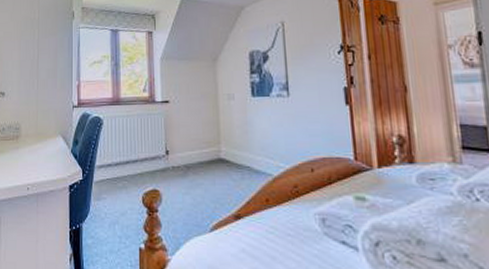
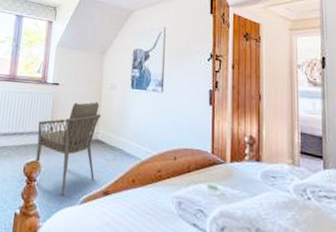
armchair: none [152,117,222,224] -> present [35,102,102,196]

